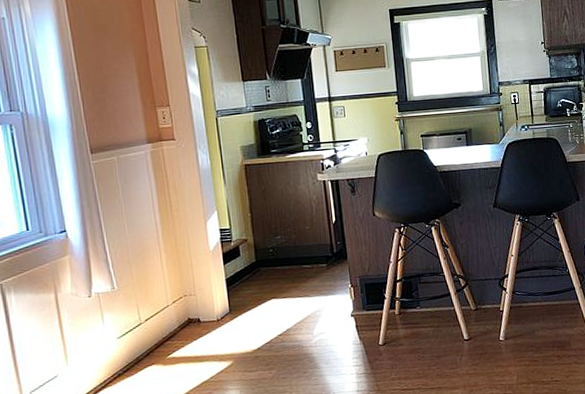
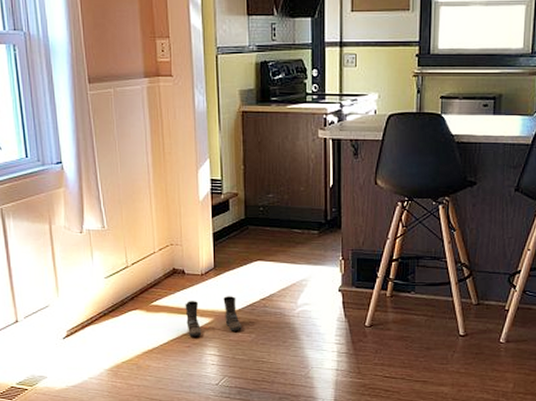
boots: none [203,336,262,383] -> present [185,296,242,336]

